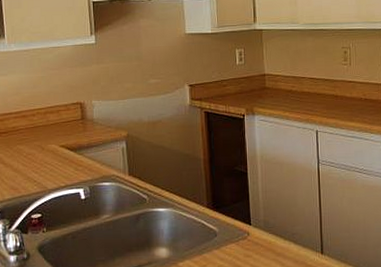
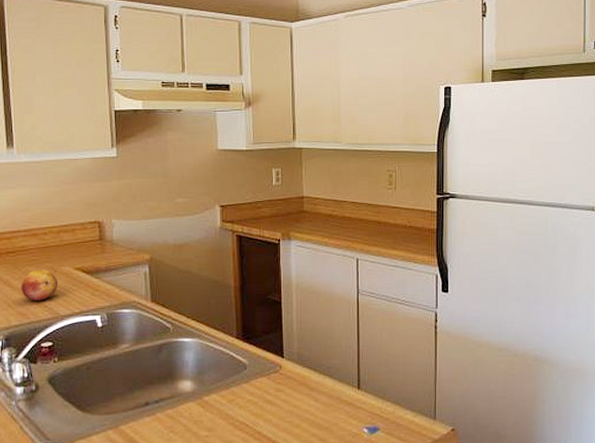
fruit: none [13,147,46,177] -> present [21,269,58,302]

